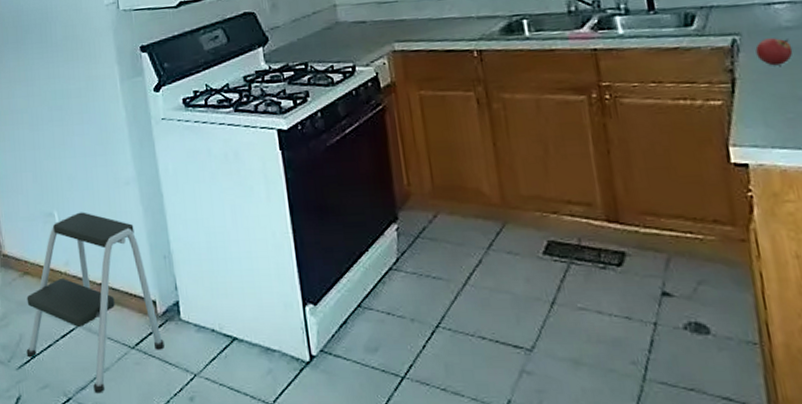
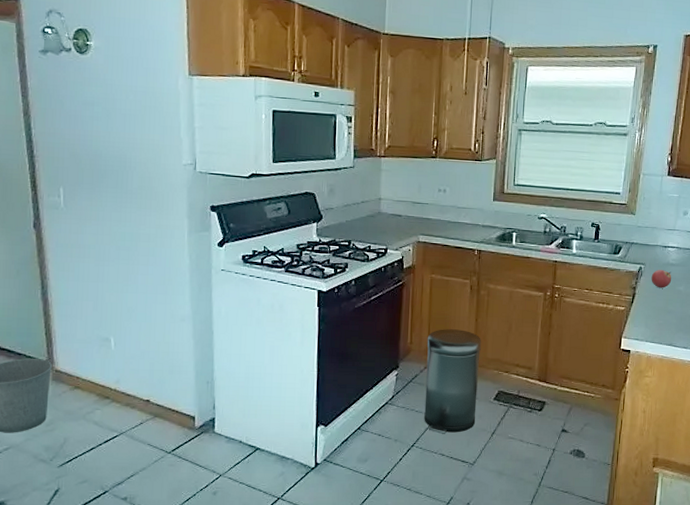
step stool: present [26,212,164,394] -> none [69,340,197,488]
pedal bin: none [429,159,523,307] -> present [424,329,482,434]

